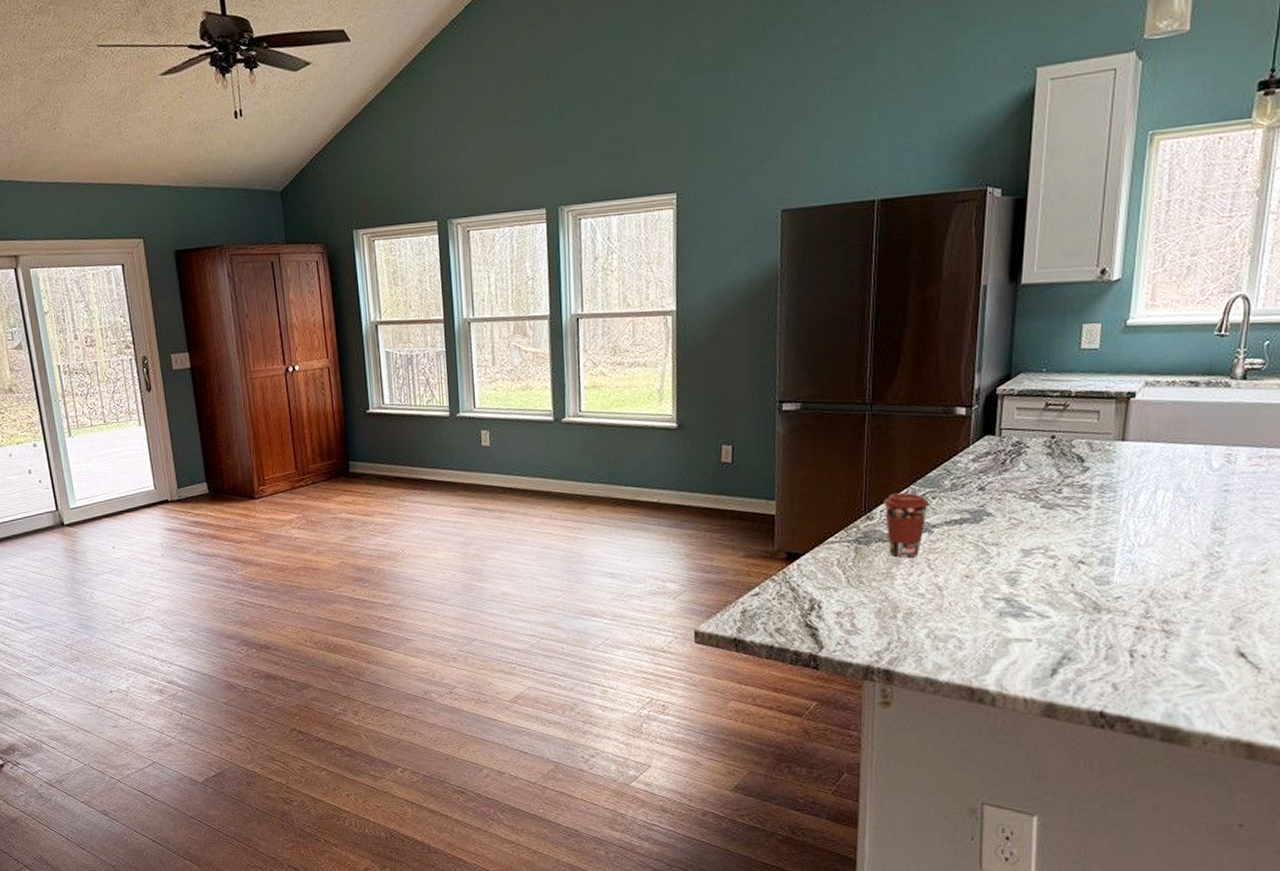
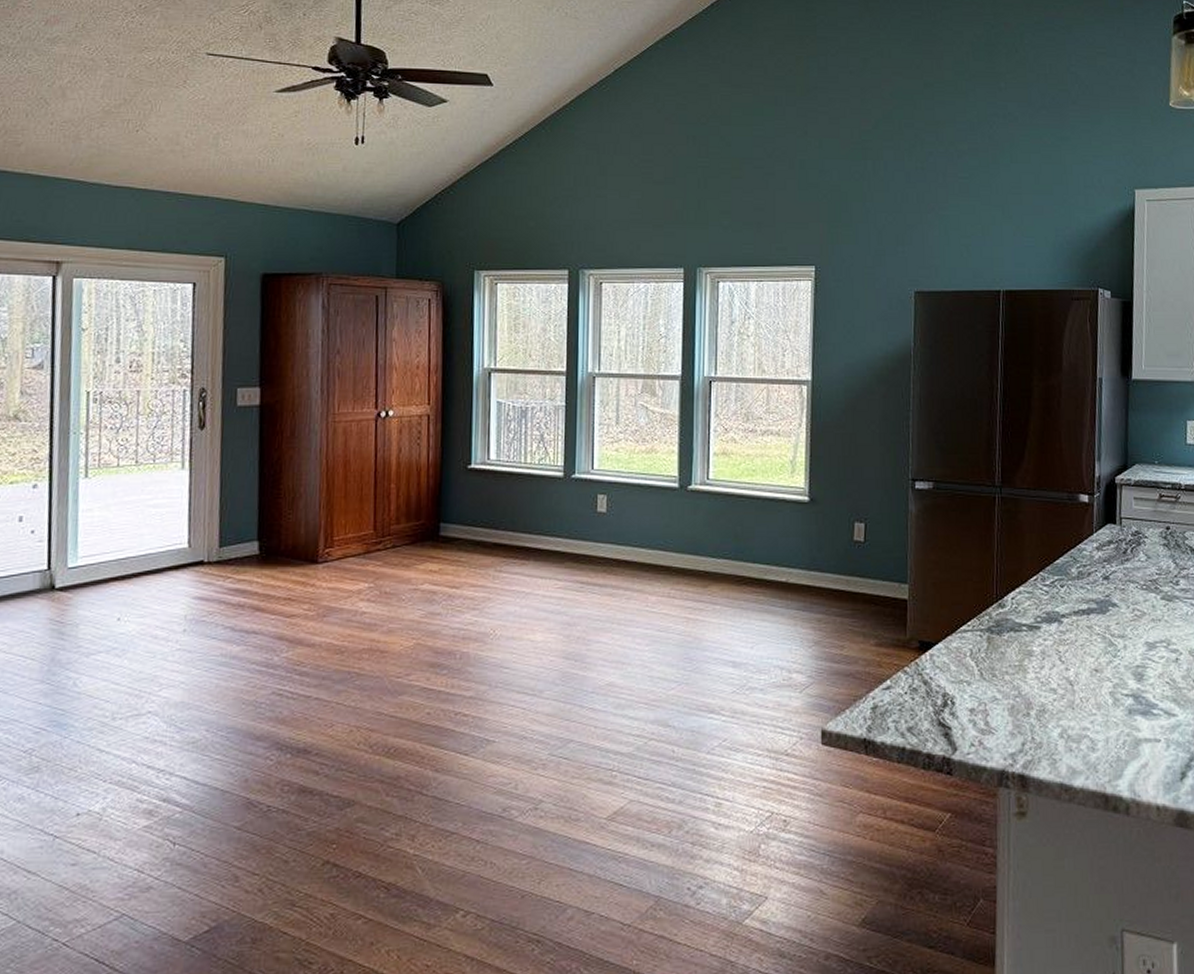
coffee cup: present [883,492,930,558] -> none [1014,580,1059,649]

